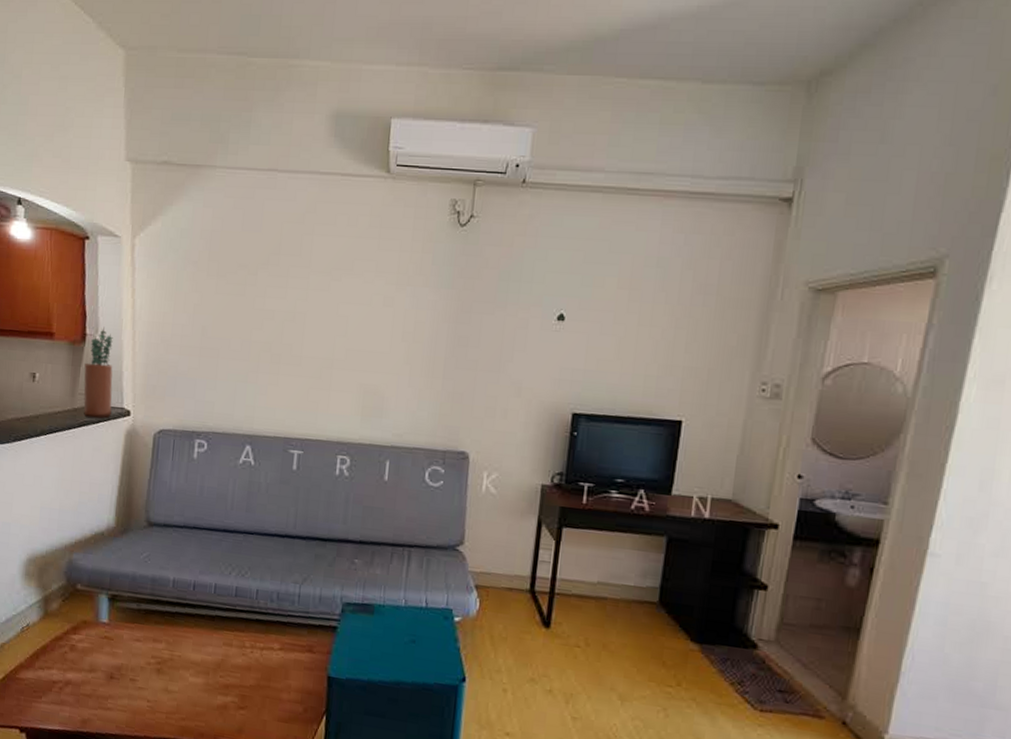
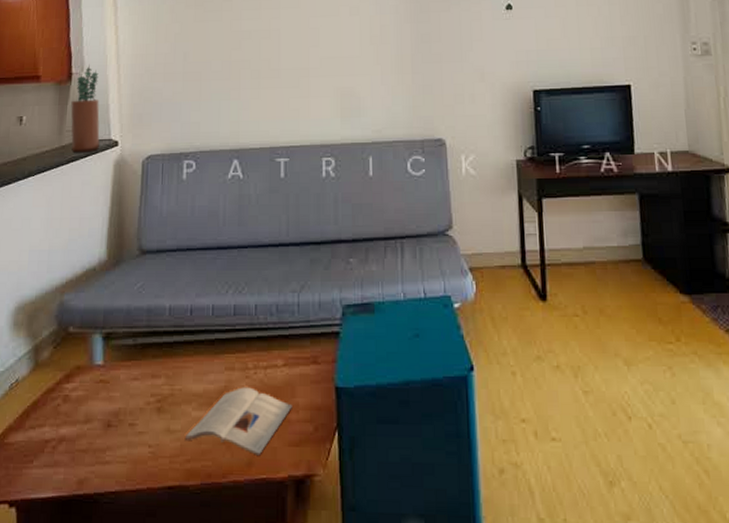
magazine: none [182,662,285,725] -> present [186,387,292,455]

